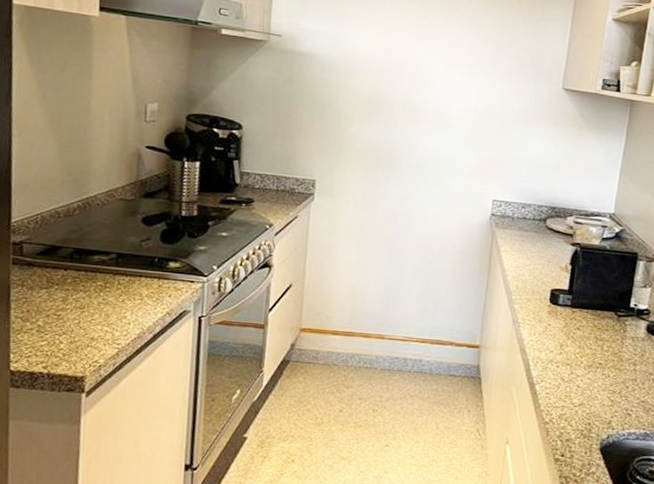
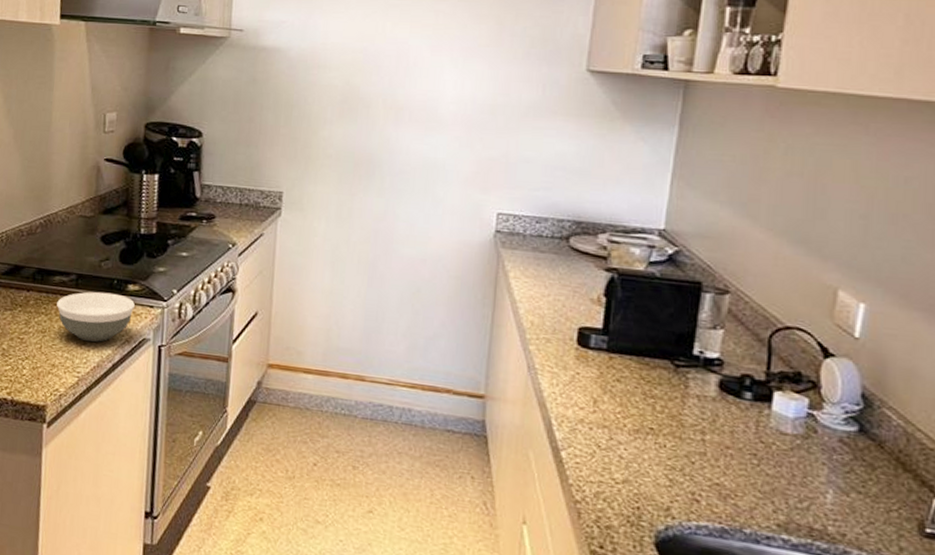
bowl: none [96,269,176,316] -> present [57,291,135,342]

